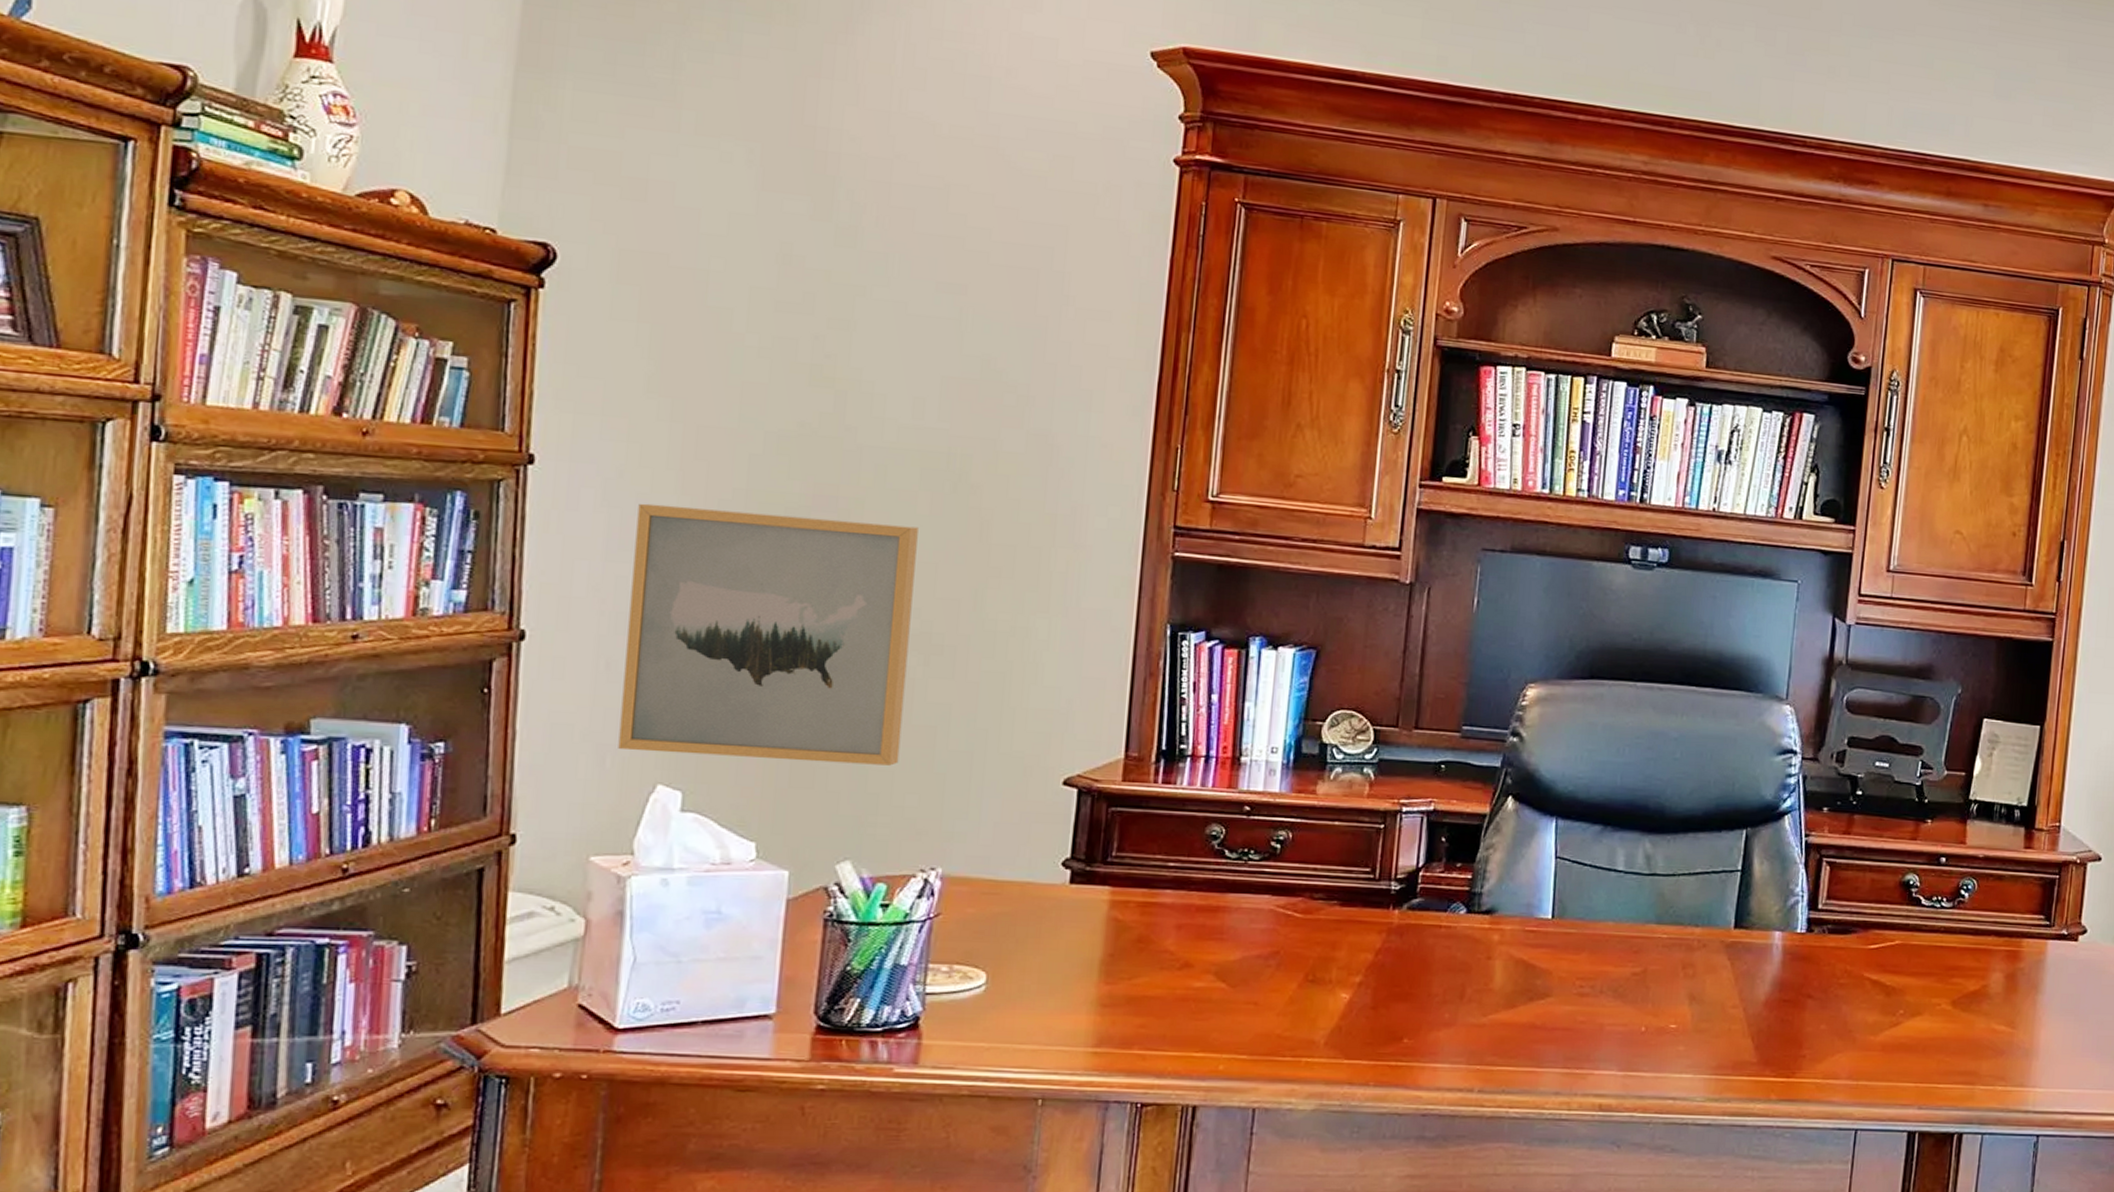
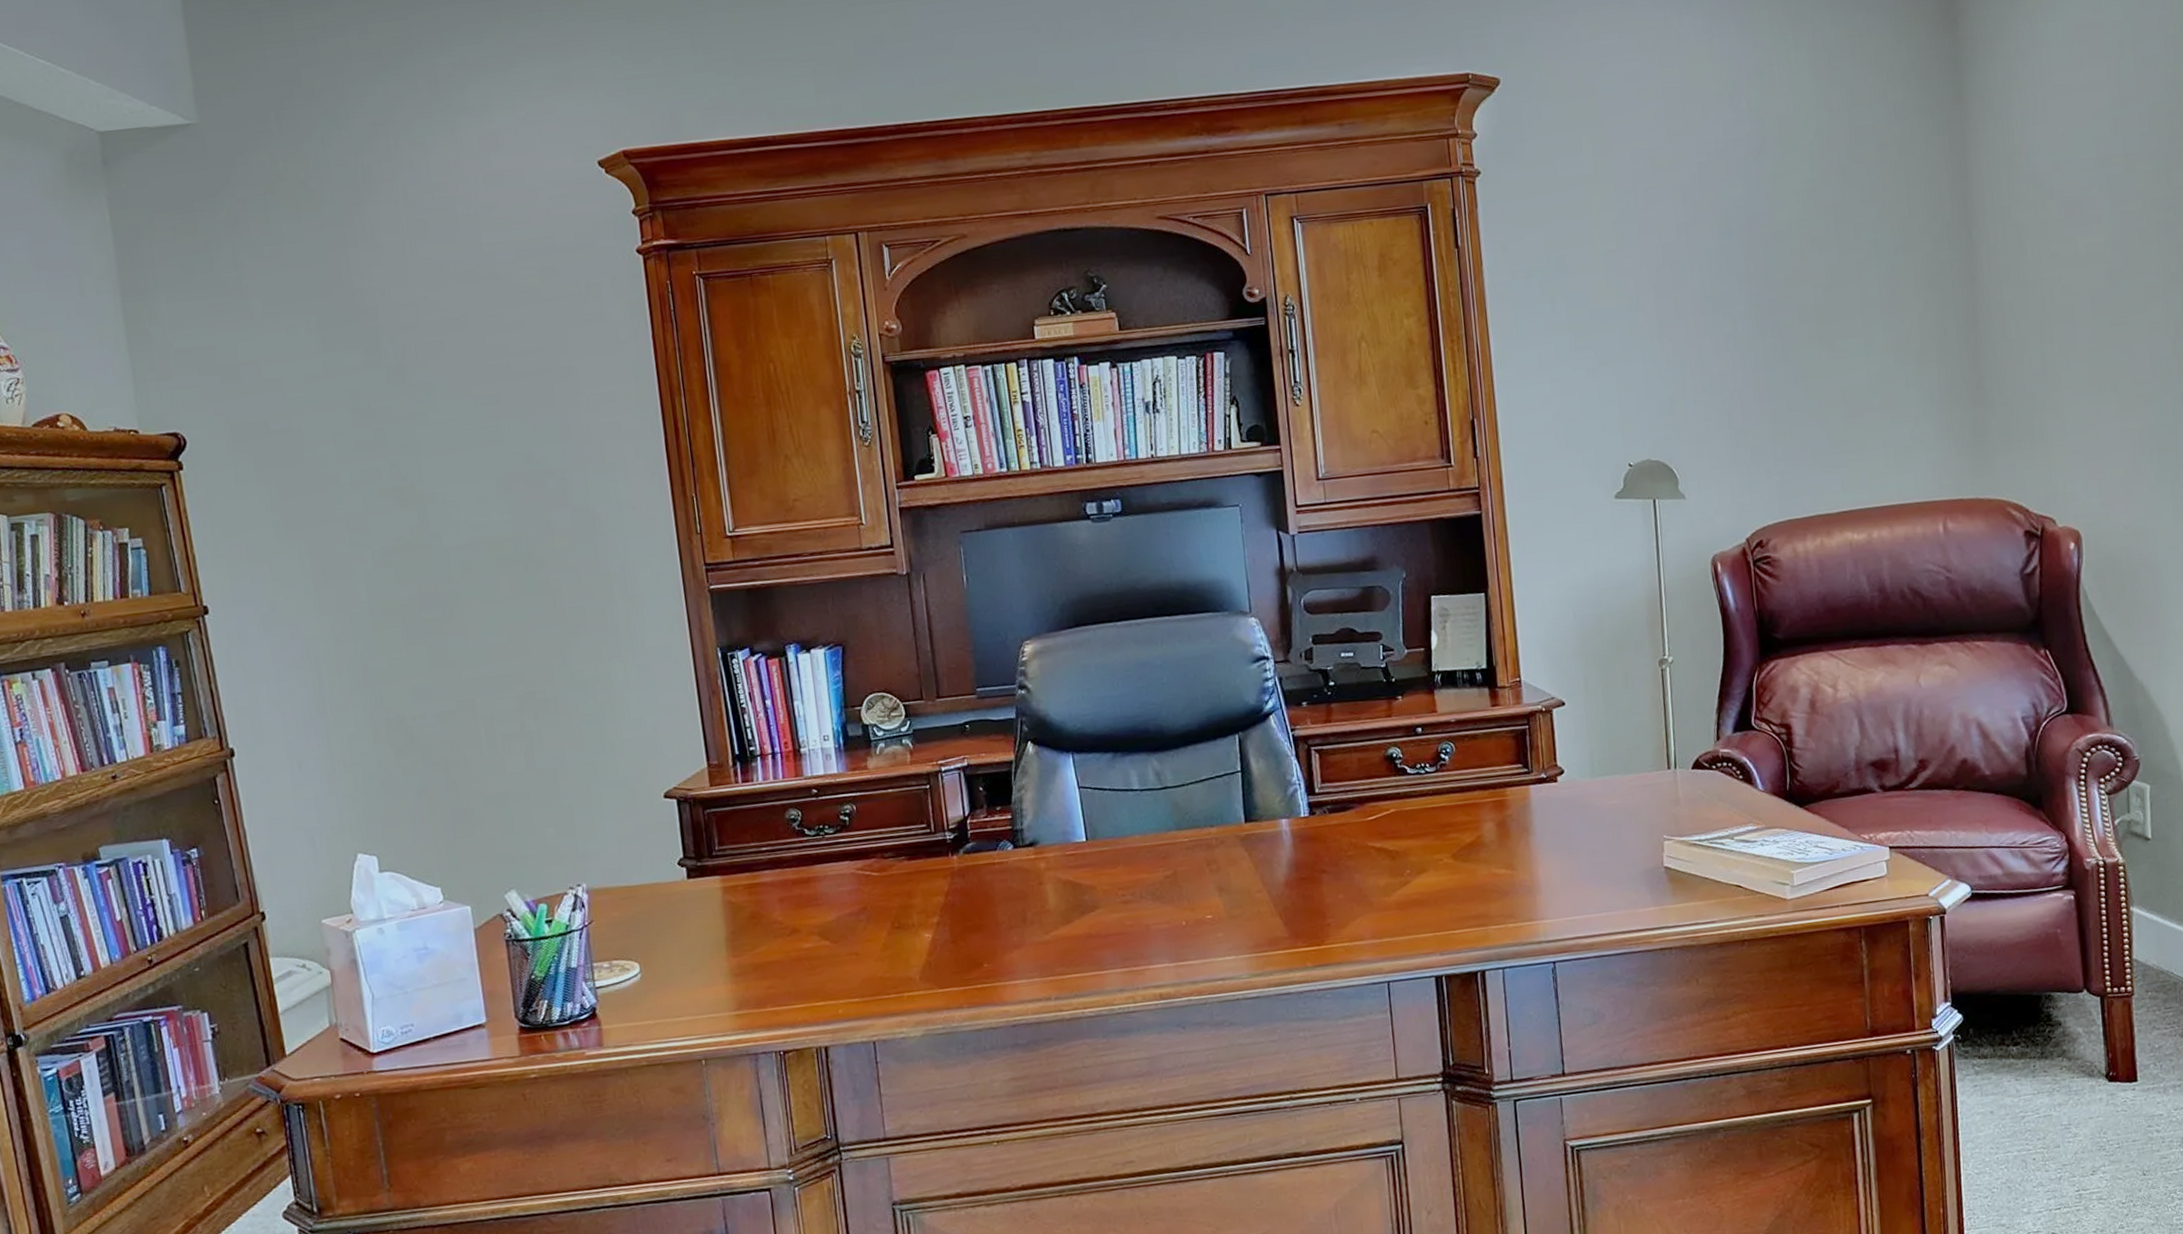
wall art: present [618,503,918,766] -> none [292,606,533,830]

